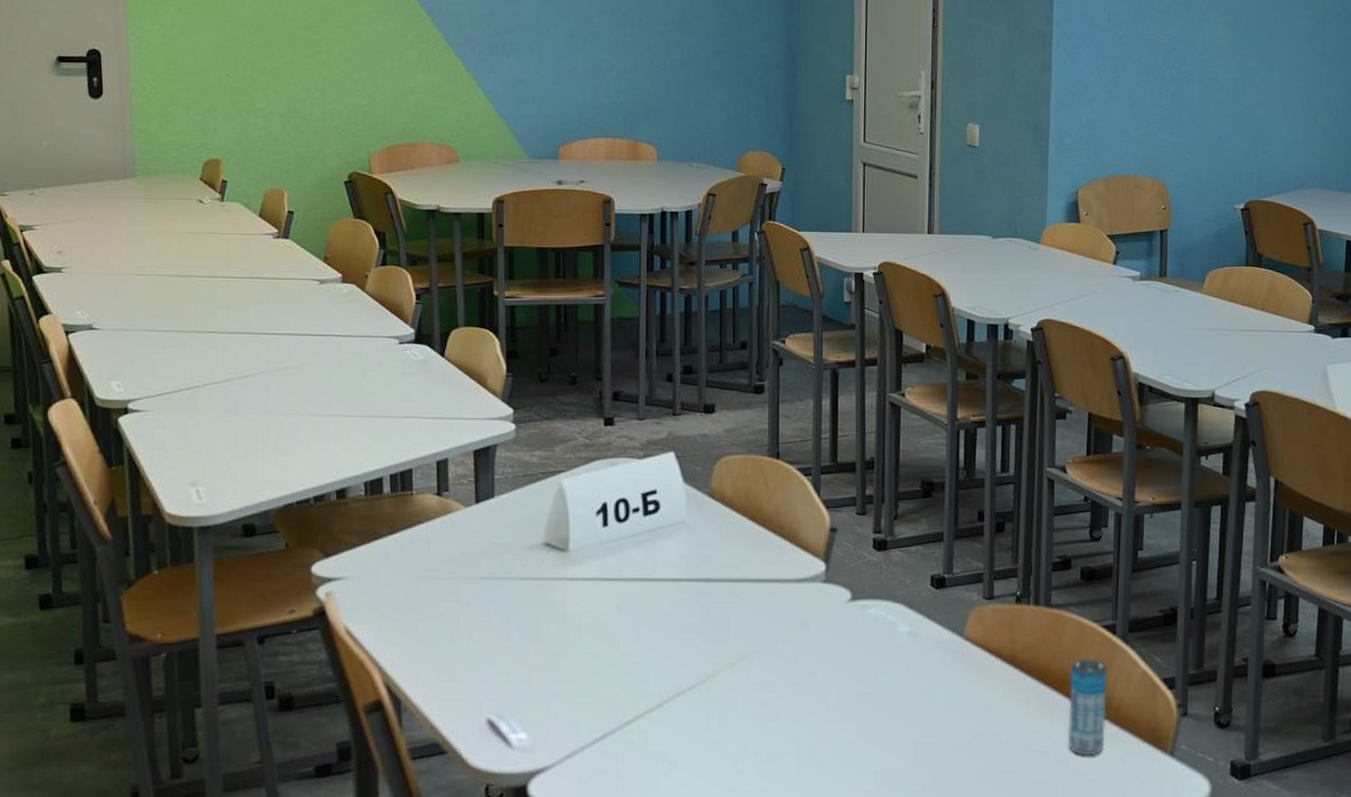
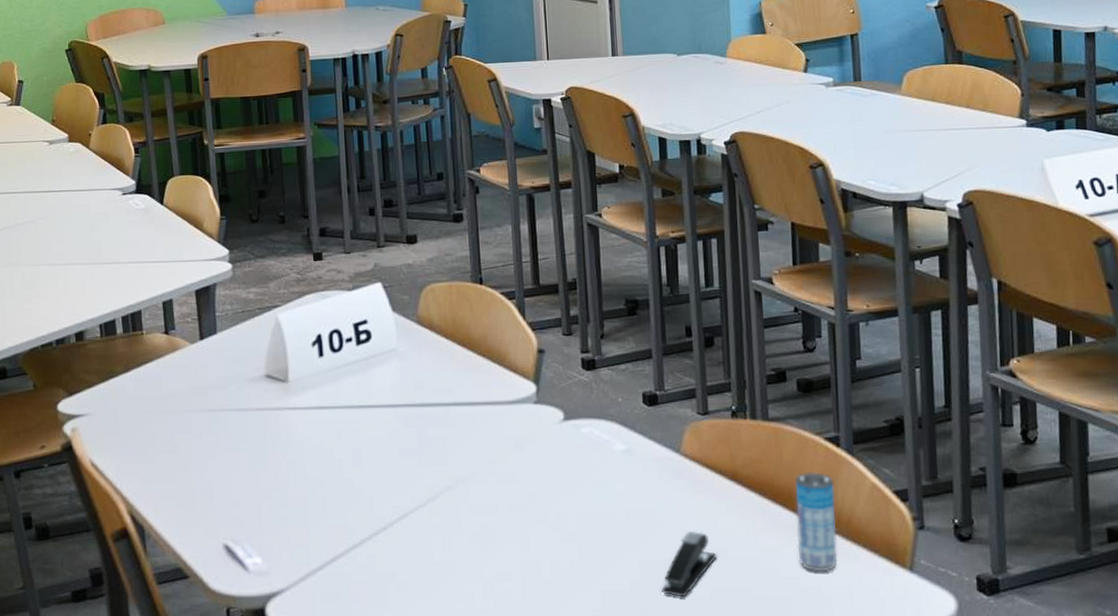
stapler: none [934,714,990,779] -> present [661,532,717,597]

